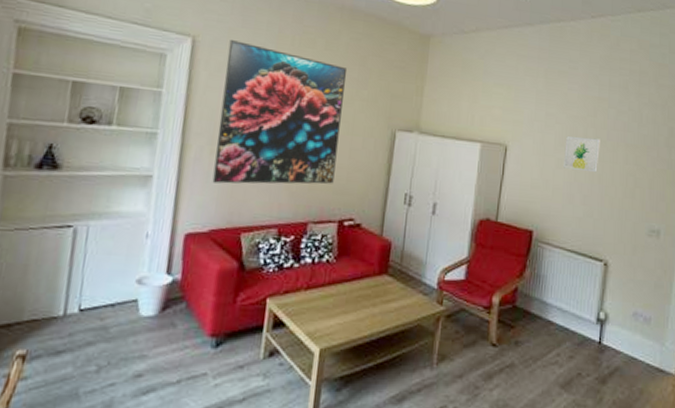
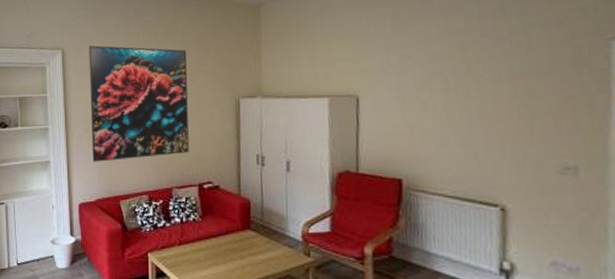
wall art: present [564,136,600,173] -> none [429,73,477,111]

